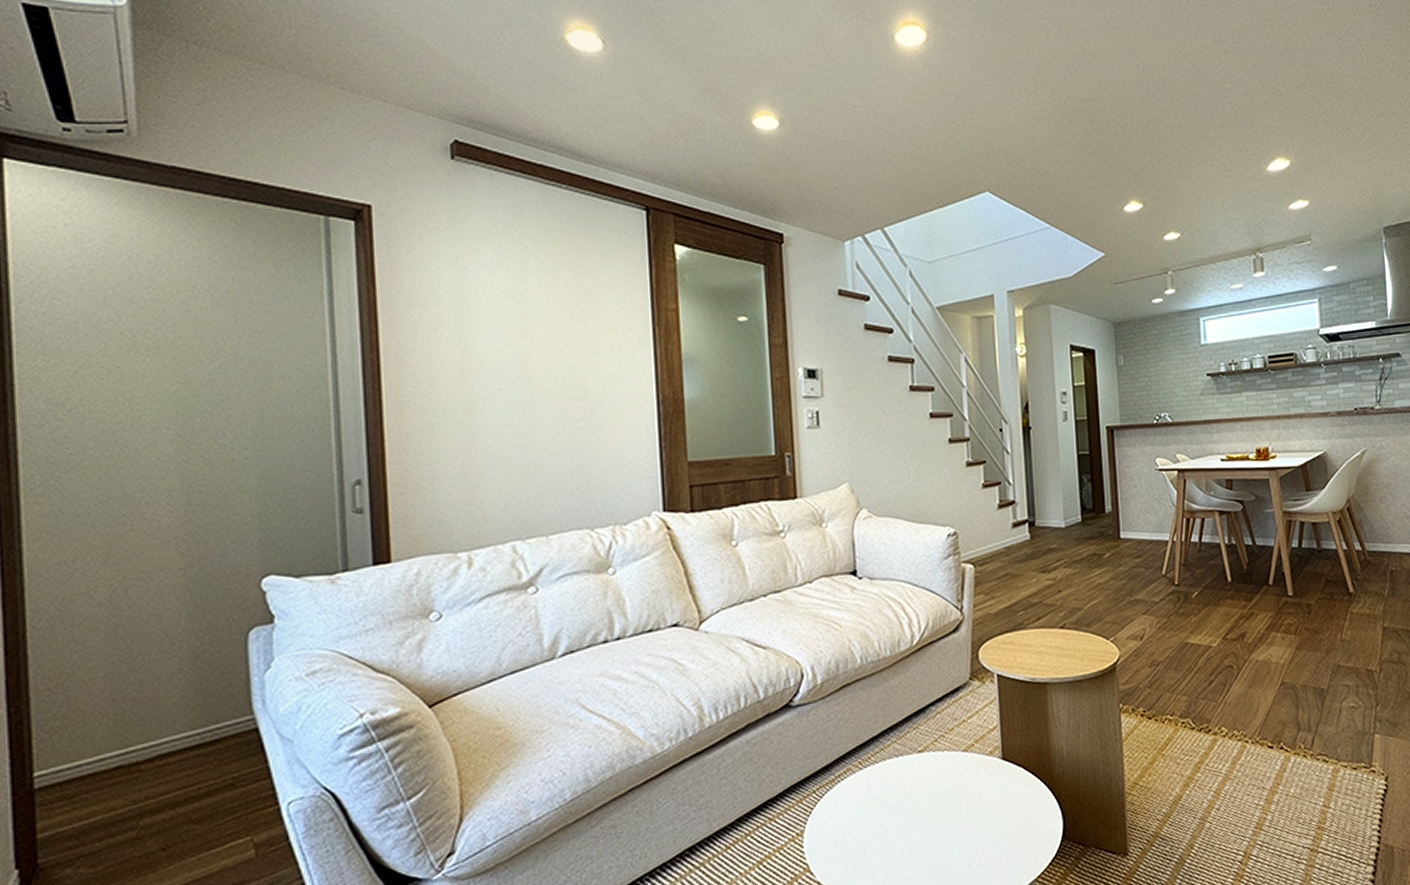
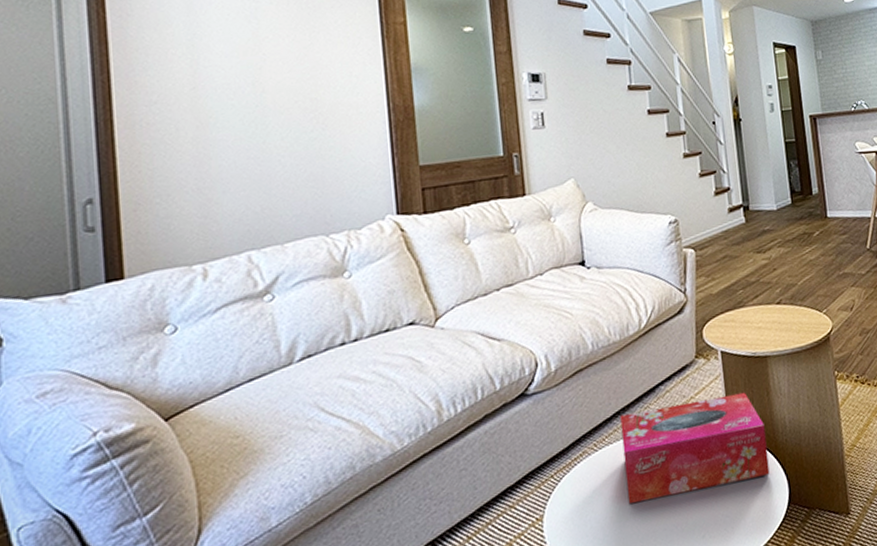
tissue box: none [887,719,1044,827] -> present [620,392,770,505]

